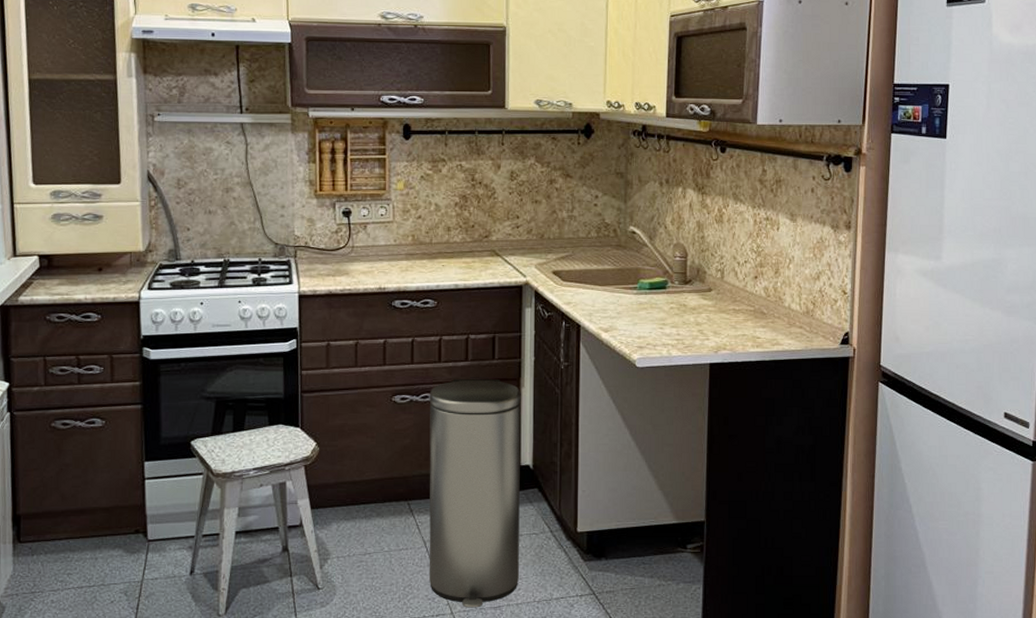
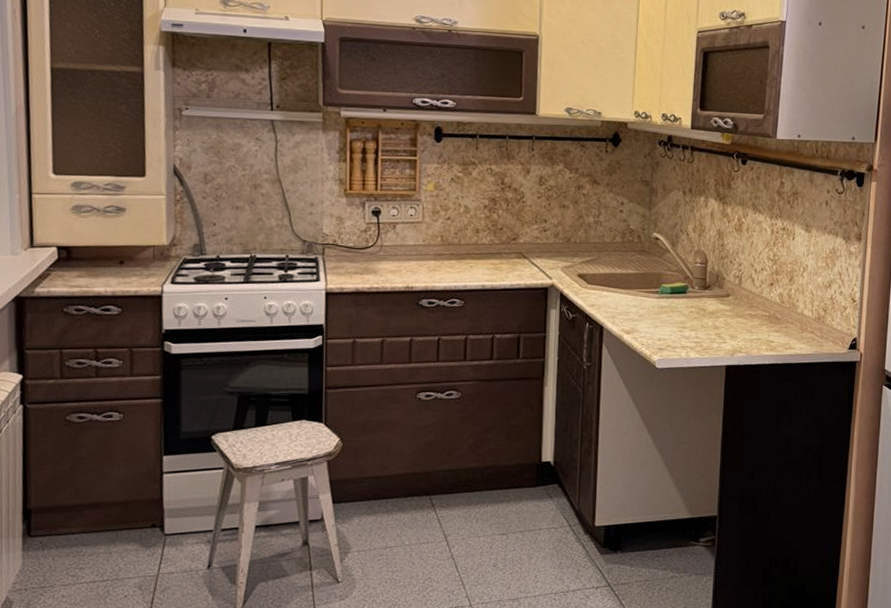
pedal bin: present [429,379,521,608] -> none [449,377,544,600]

